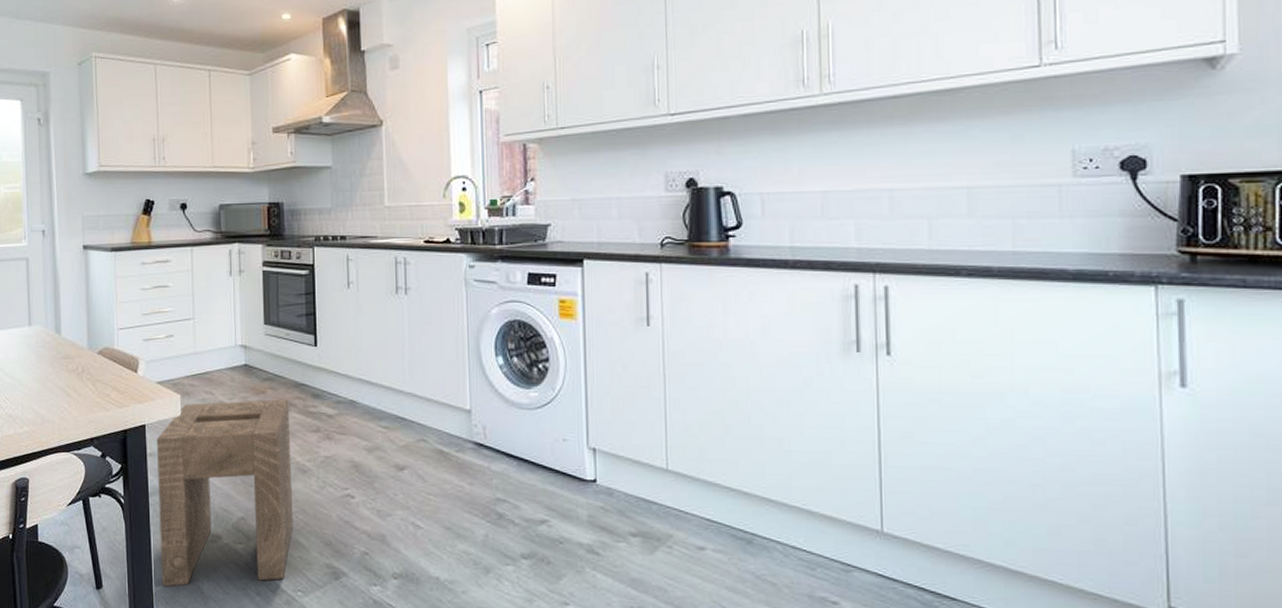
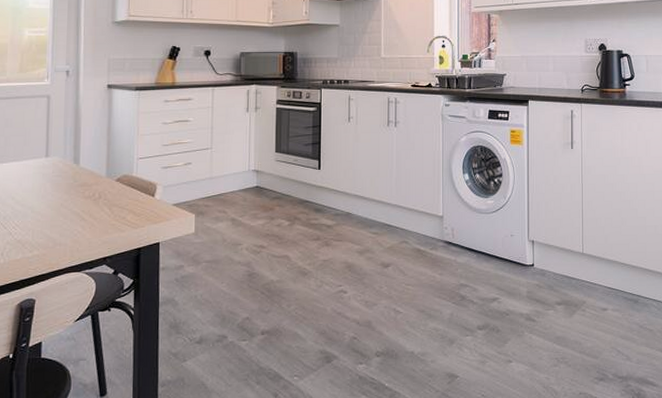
stool: present [157,399,293,587] -> none [167,214,294,387]

